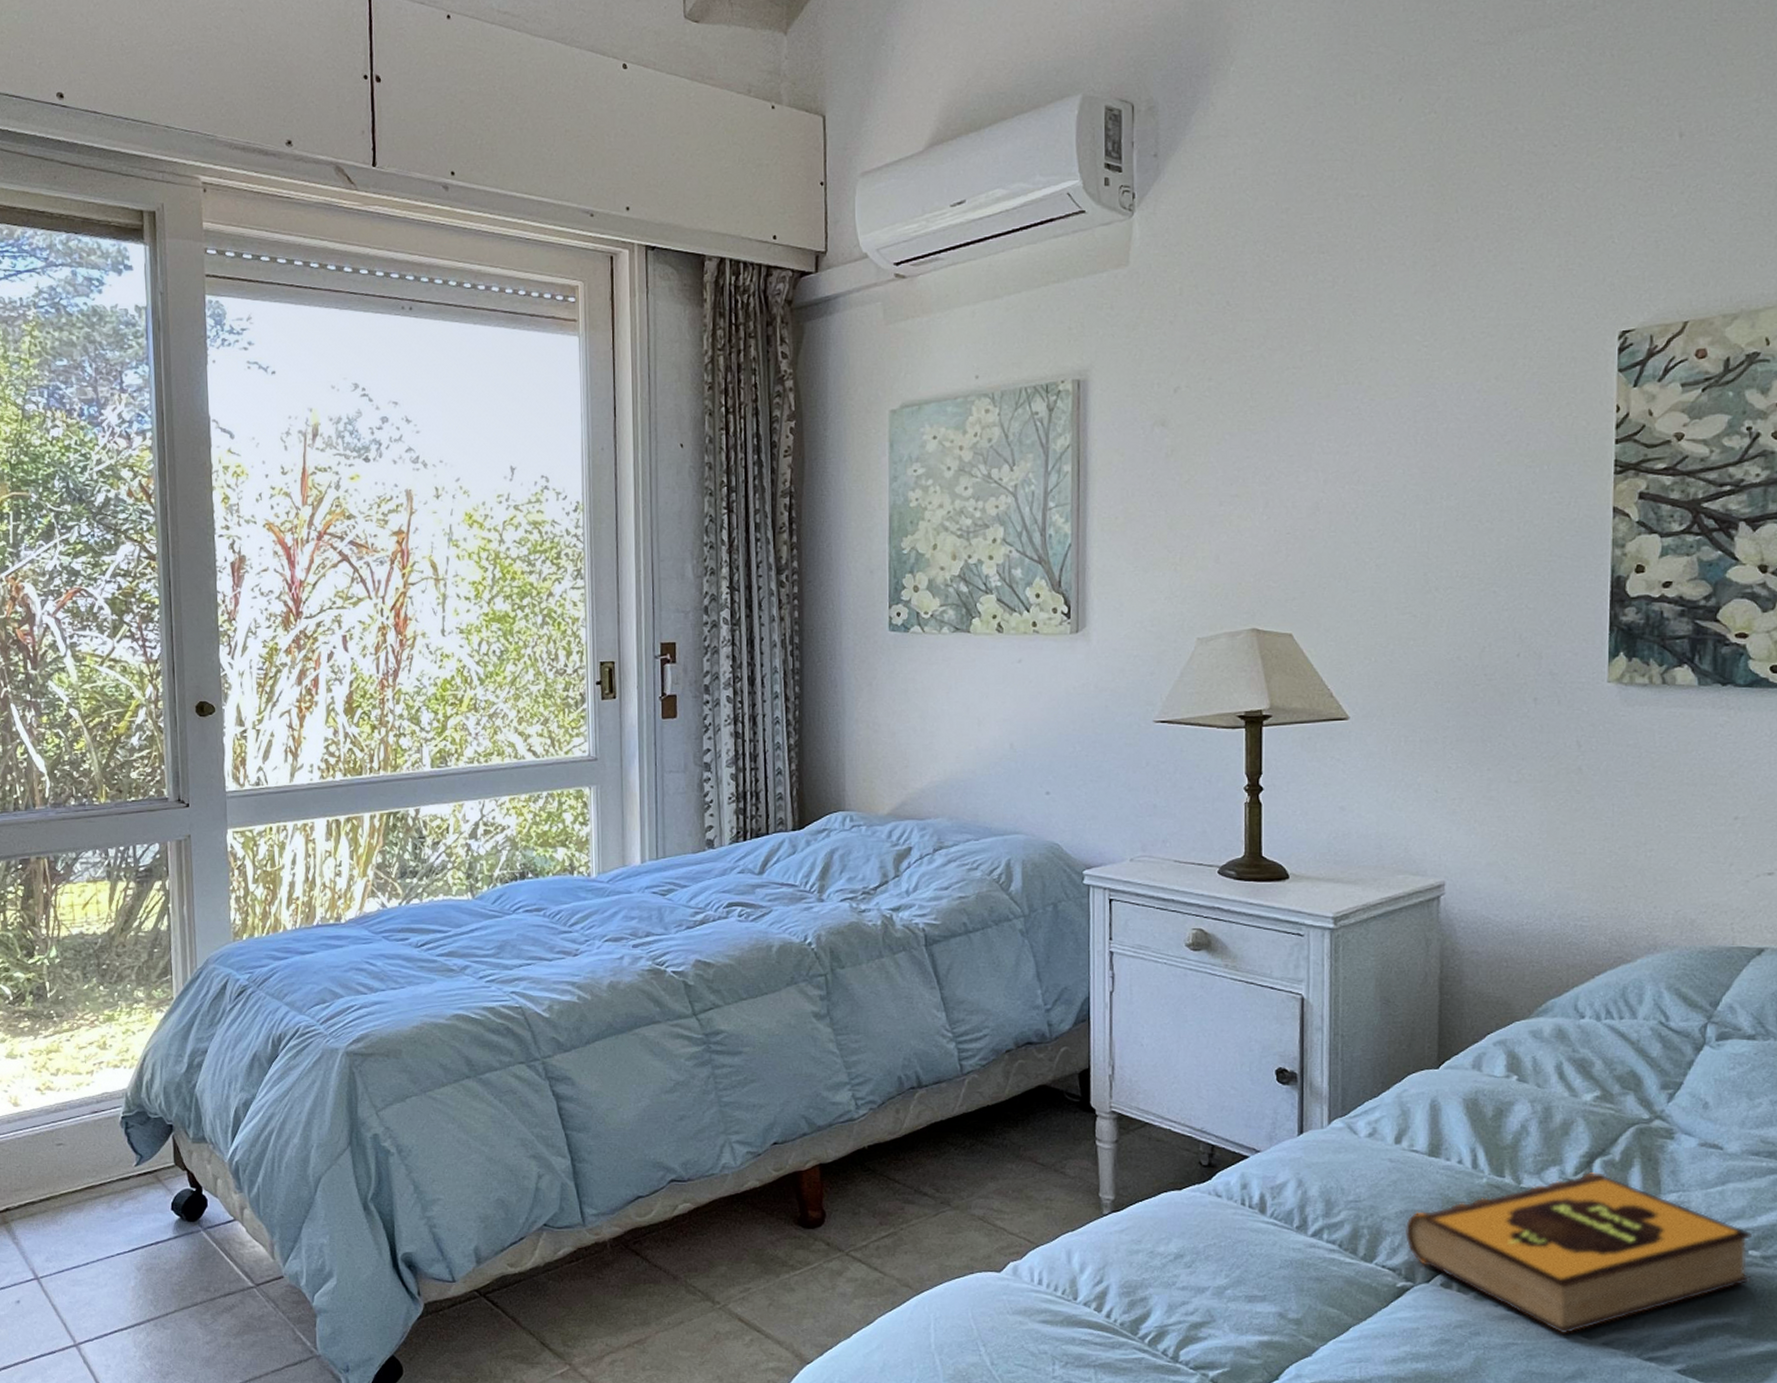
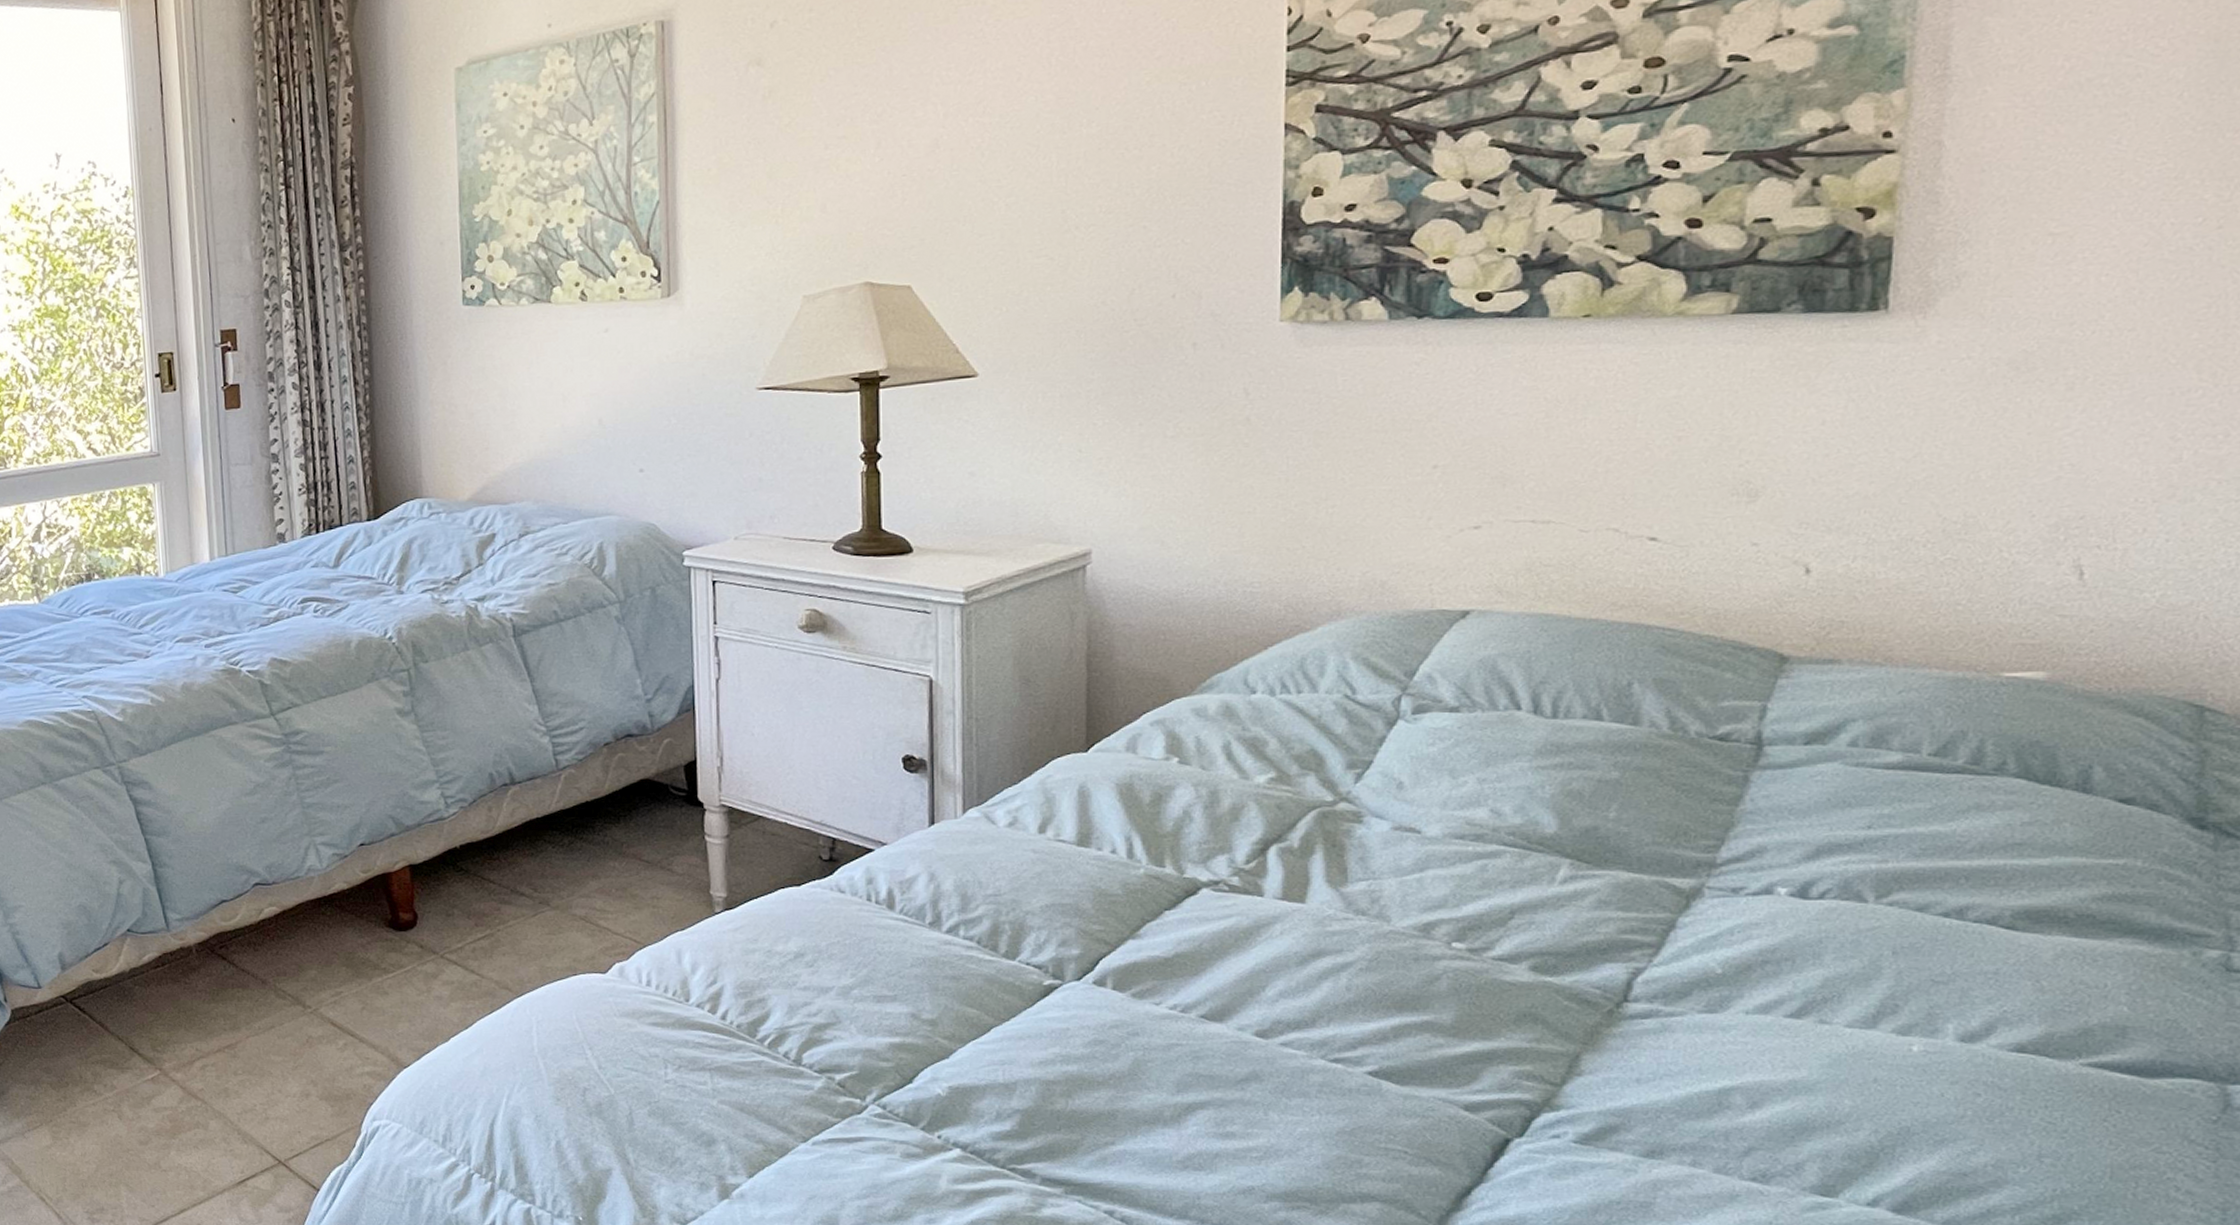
hardback book: present [1406,1172,1752,1334] -> none [1052,861,1456,1034]

